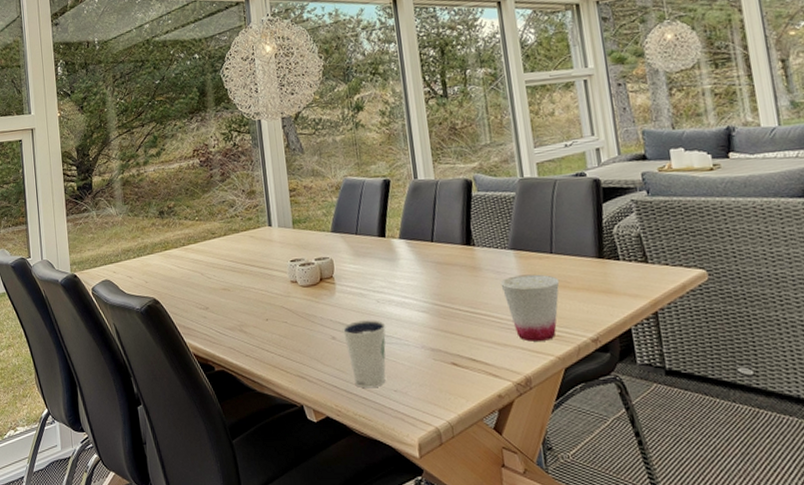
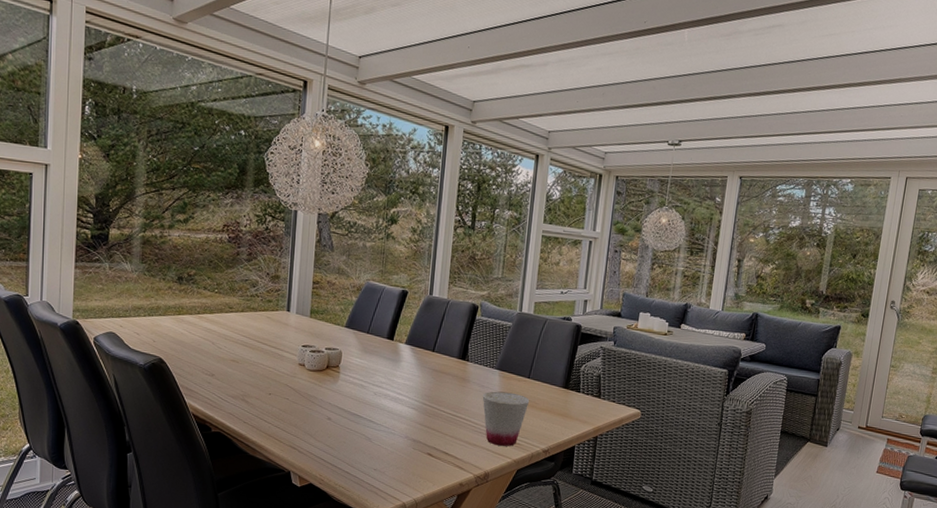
dixie cup: present [342,320,386,389] -> none [338,407,378,465]

